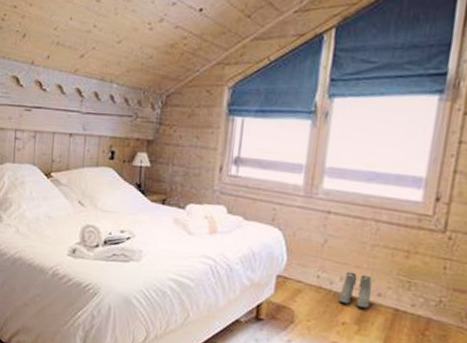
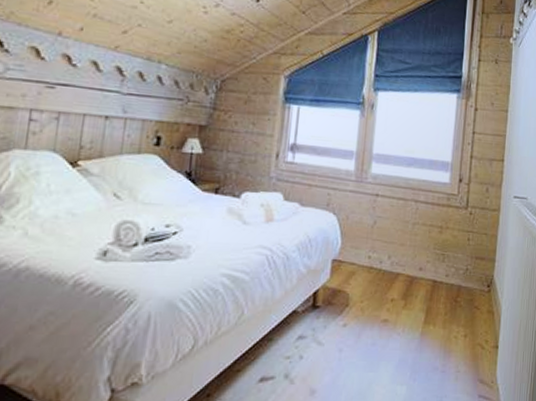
boots: present [339,271,372,309] -> none [388,250,415,283]

